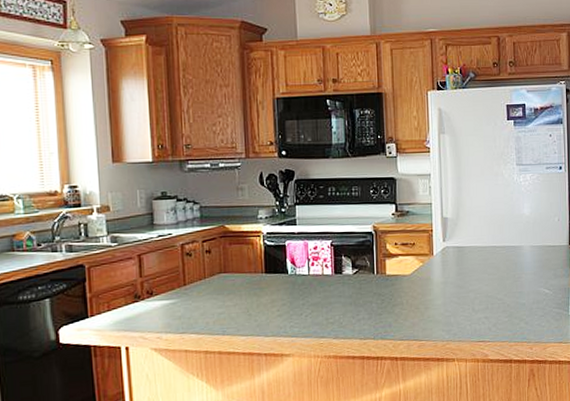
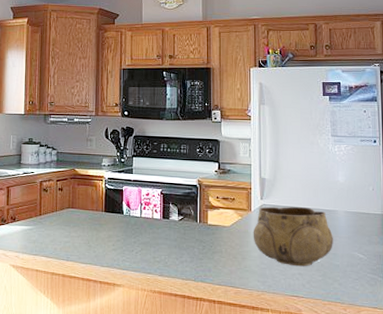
decorative bowl: none [435,245,519,310] -> present [253,206,333,267]

